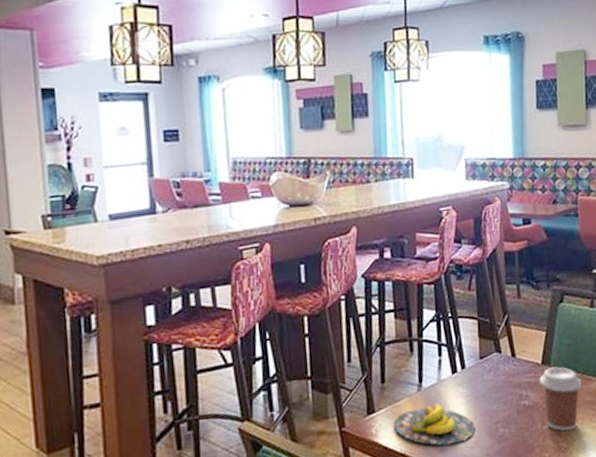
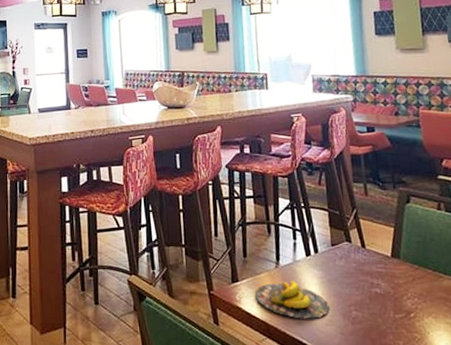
coffee cup: present [539,366,582,432] -> none [389,261,433,323]

